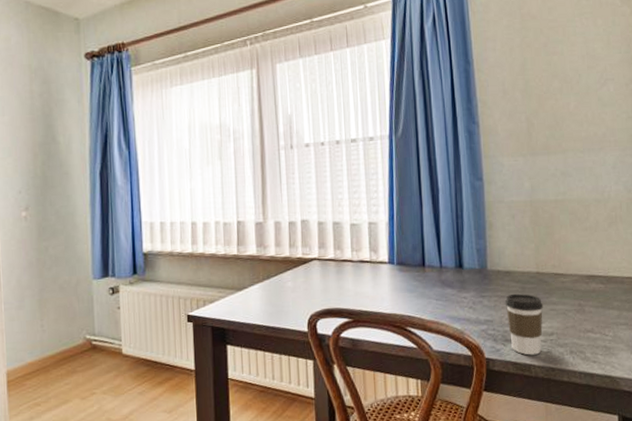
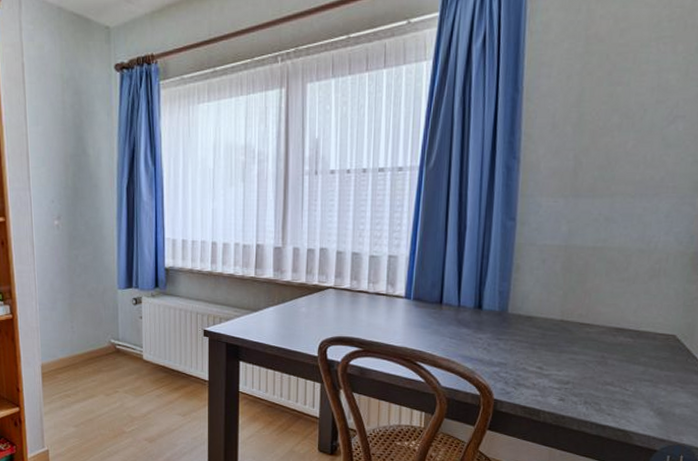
coffee cup: present [504,293,544,355] -> none [521,339,563,401]

